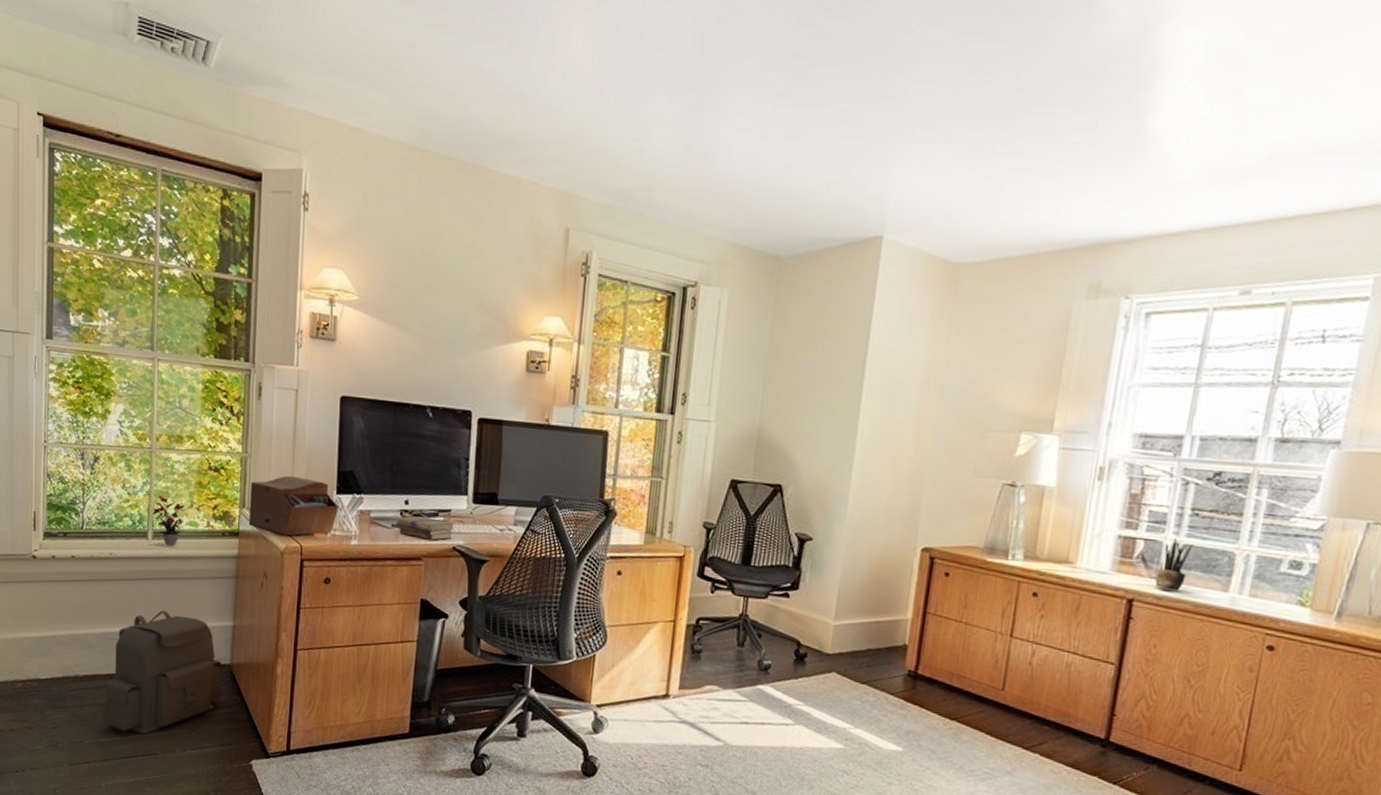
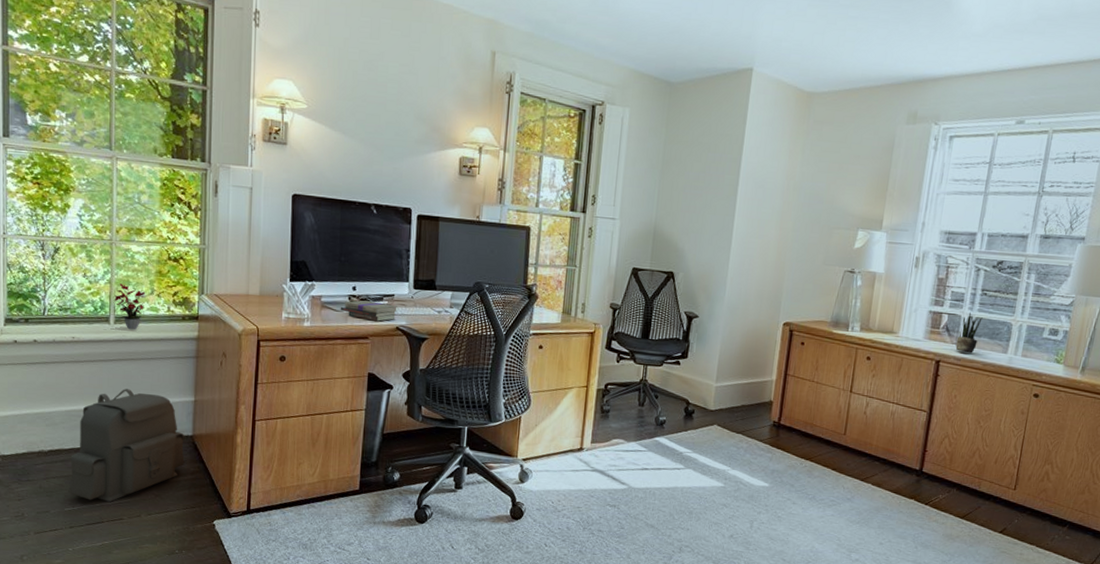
sewing box: present [248,475,338,537] -> none [207,265,292,320]

